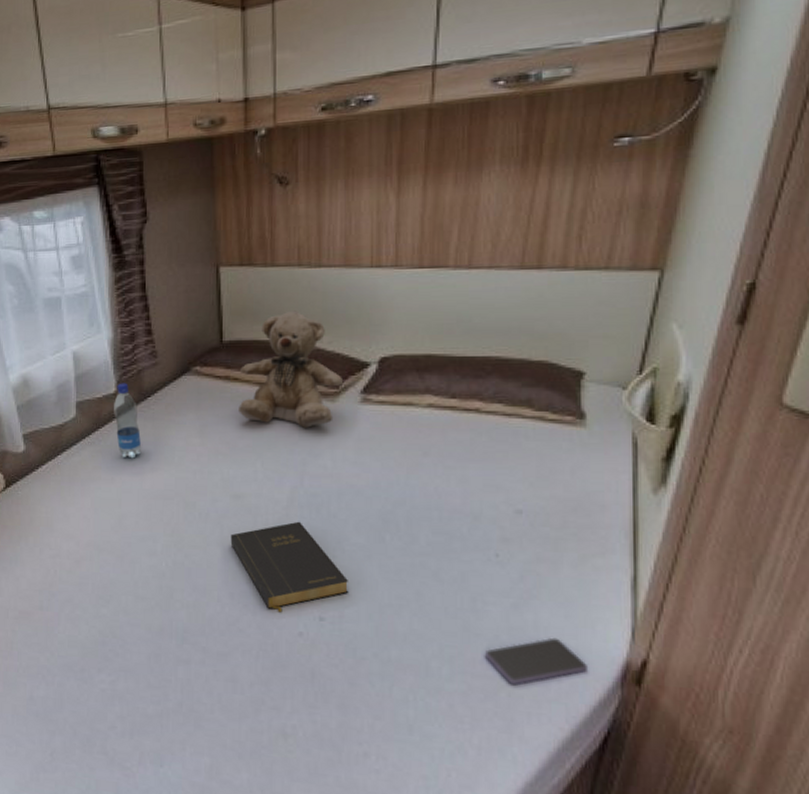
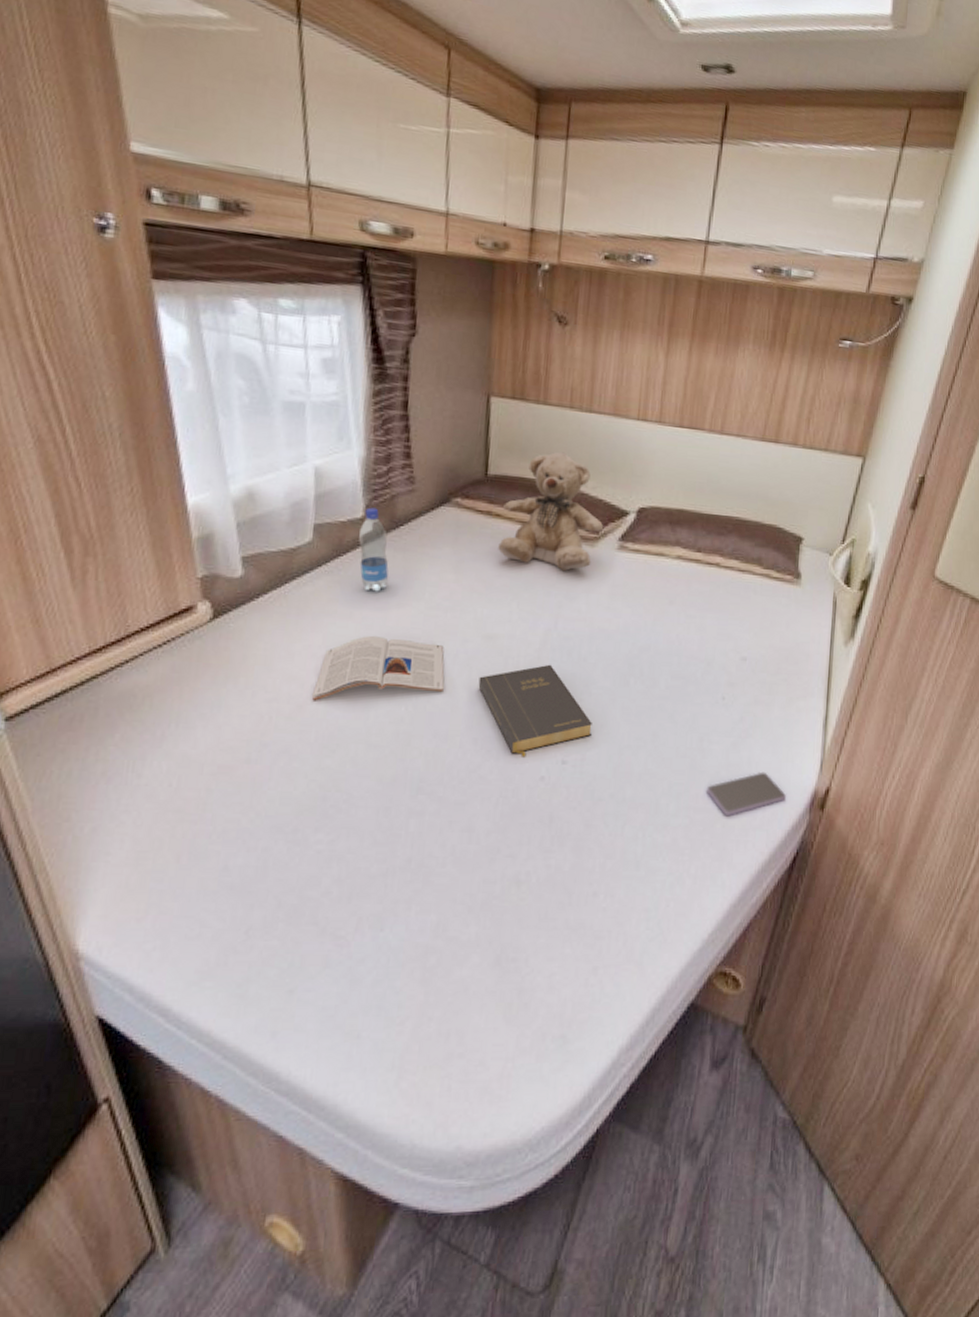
magazine: none [87,498,199,557] -> present [312,635,445,701]

